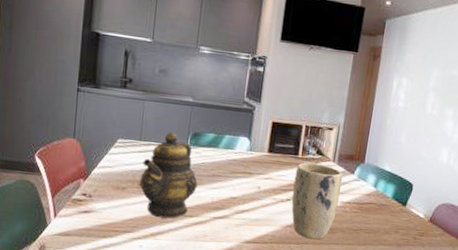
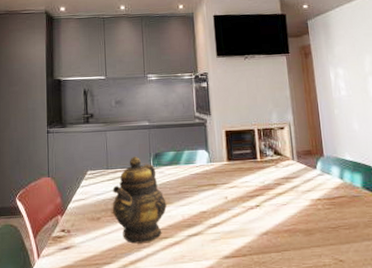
plant pot: present [291,162,342,240] -> none [258,164,309,245]

